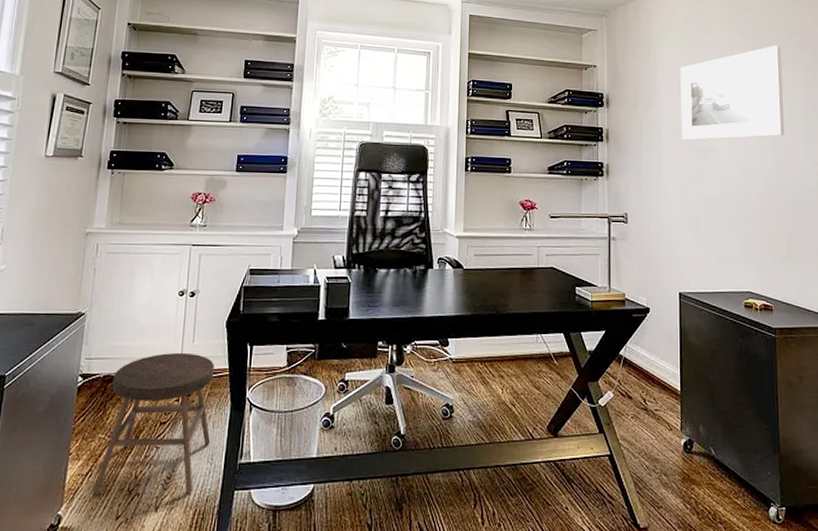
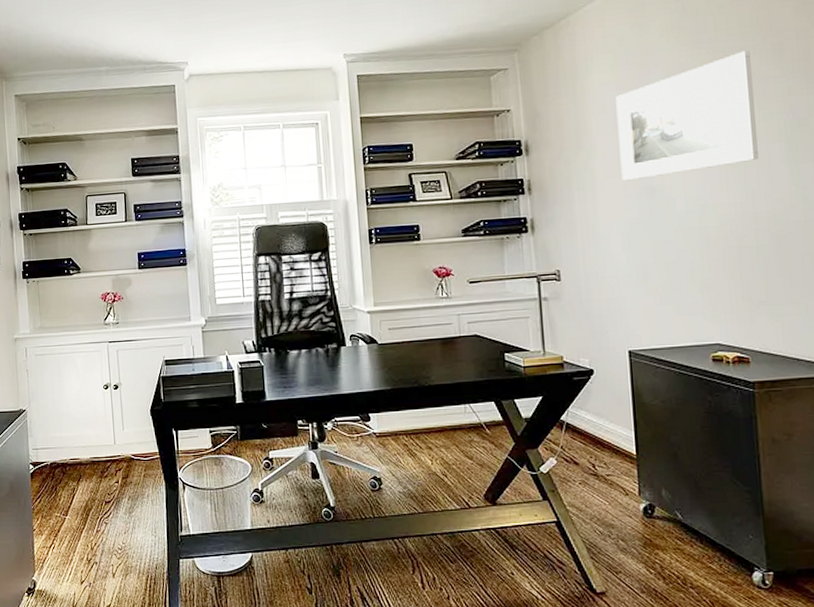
stool: present [92,352,214,496] -> none [57,439,152,565]

